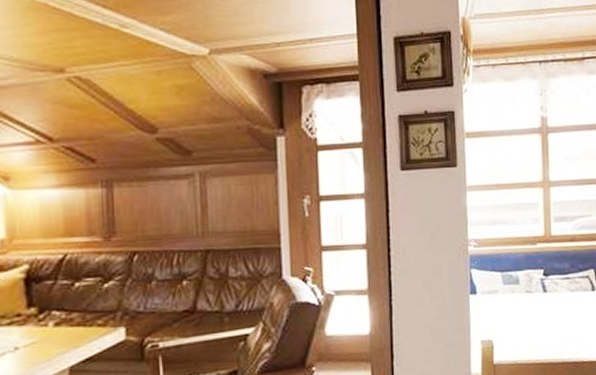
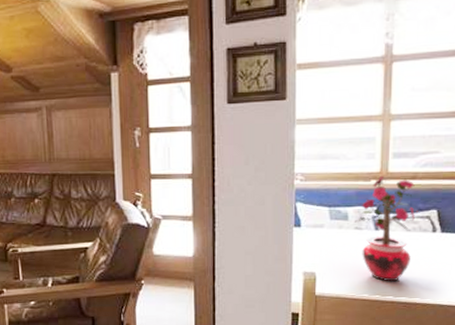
potted plant: none [525,240,579,343] -> present [355,176,419,282]

